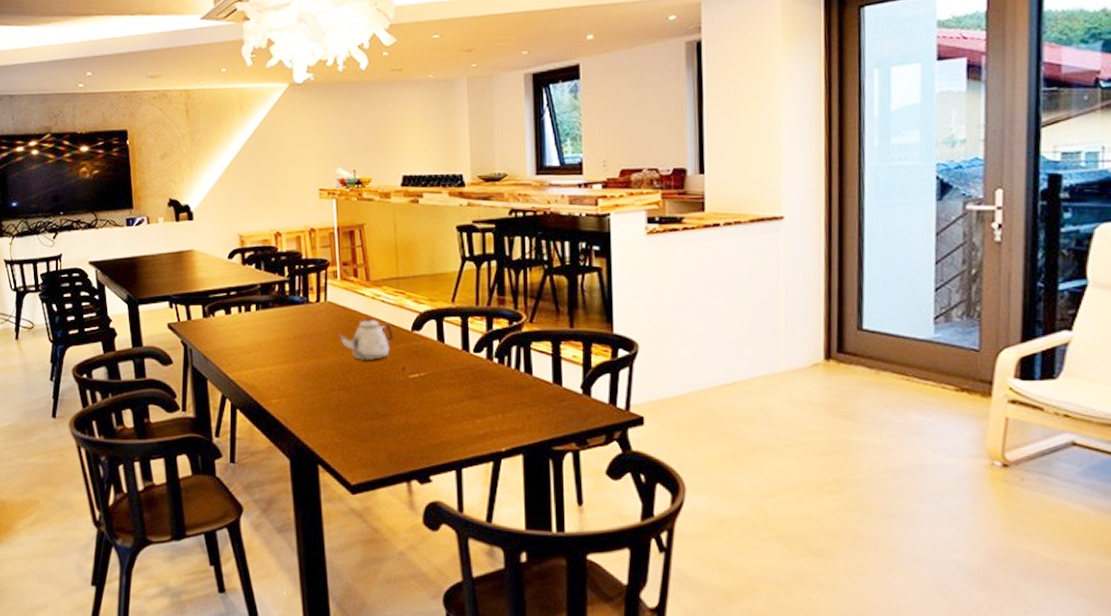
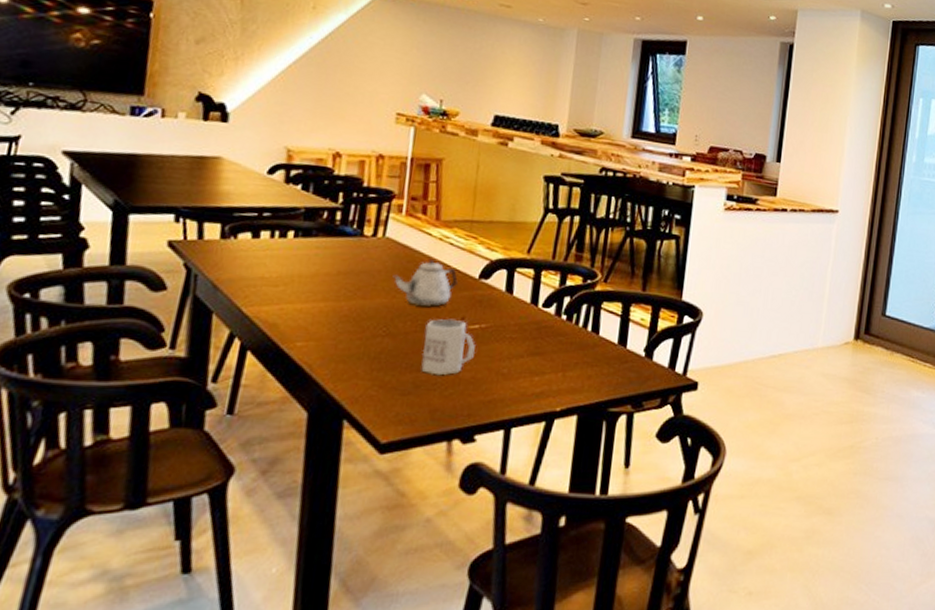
mug: none [372,370,418,423] -> present [421,318,475,376]

